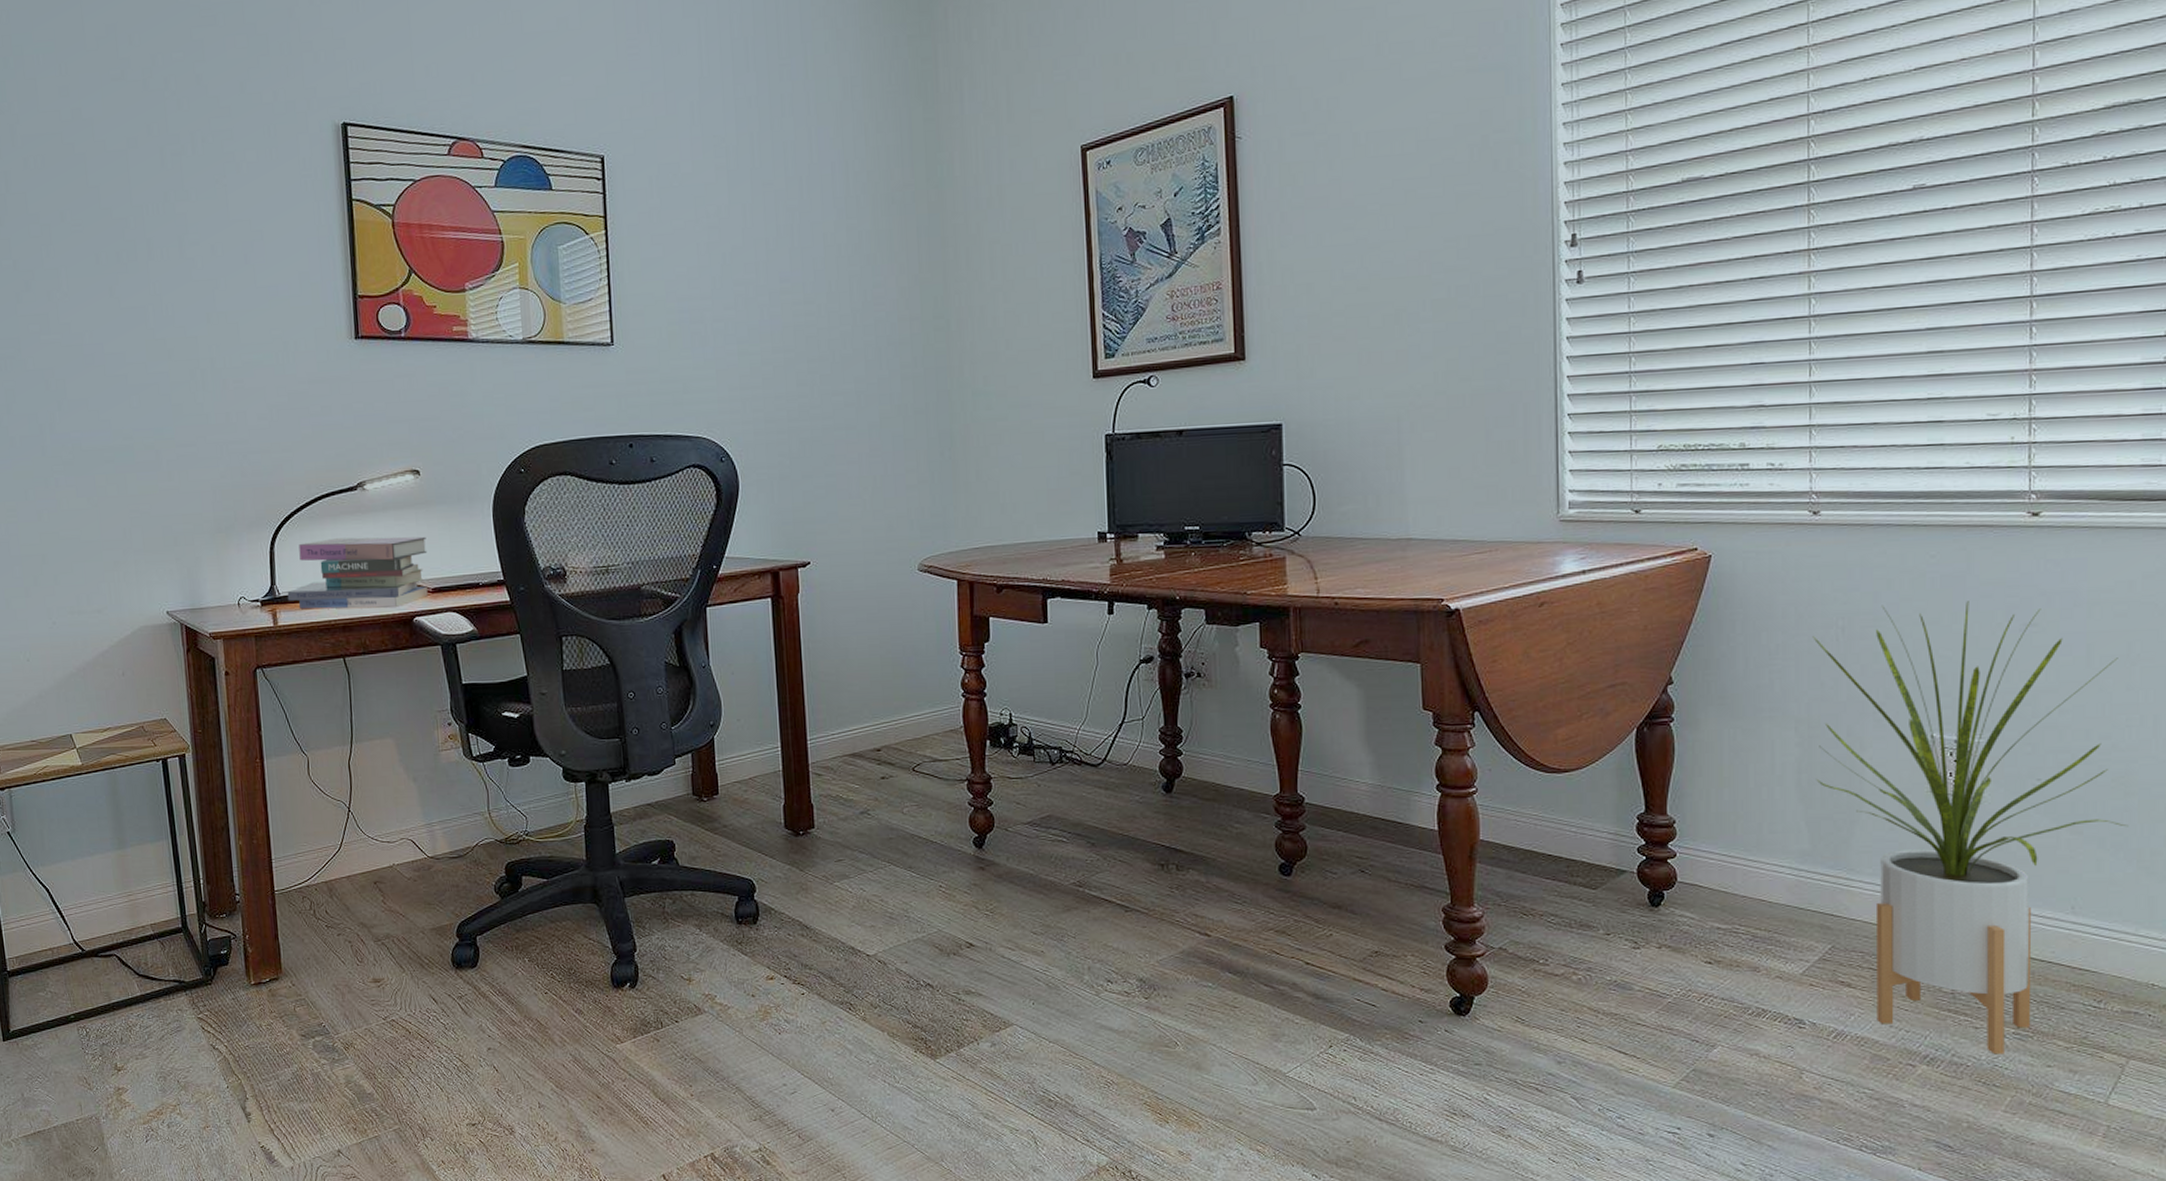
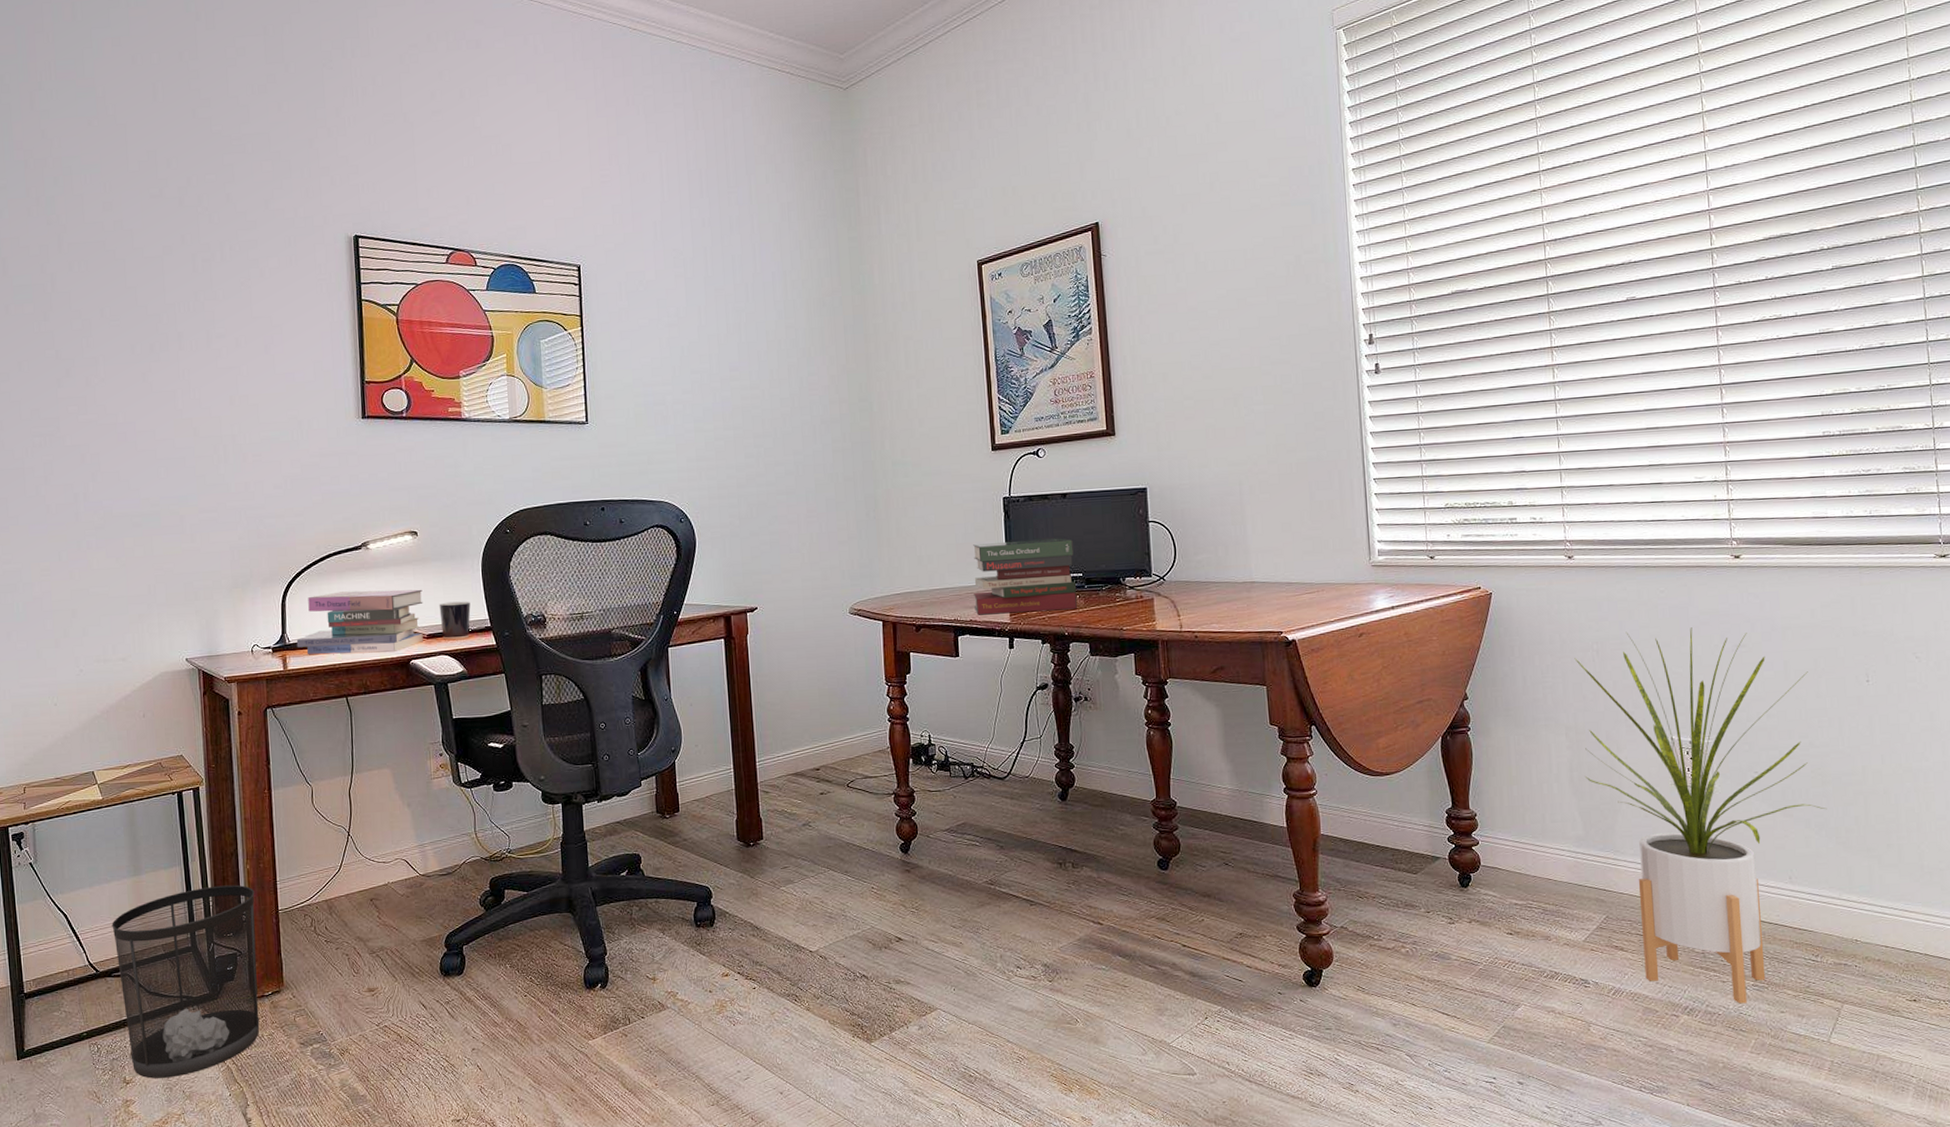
waste bin: none [96,862,258,1066] -> present [112,885,260,1079]
mug: none [445,550,481,596] -> present [439,601,471,641]
books: none [1067,483,1191,575] -> present [973,538,1077,615]

